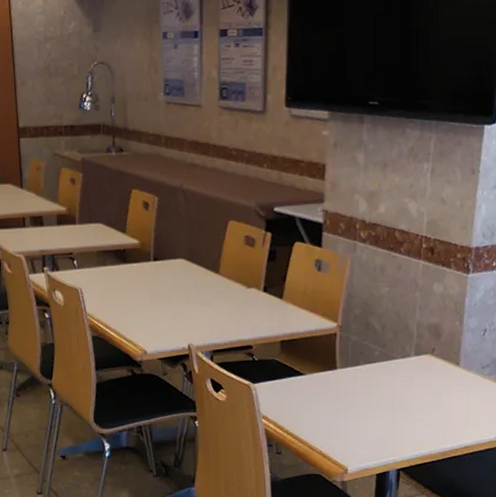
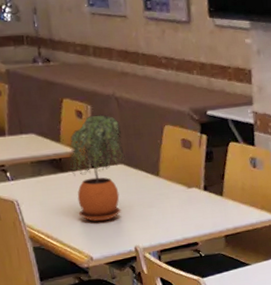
potted plant: none [133,207,187,316] -> present [69,115,125,222]

